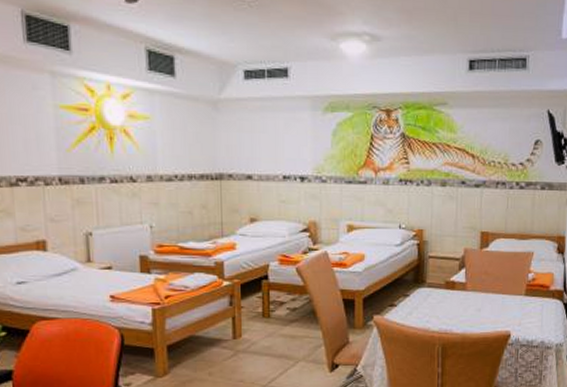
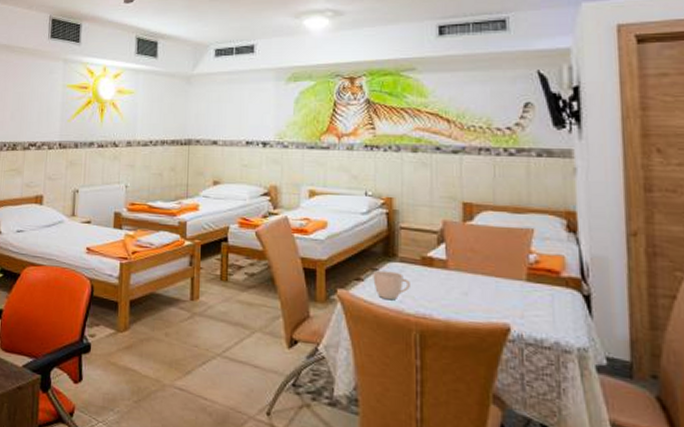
cup: none [405,296,435,321] -> present [373,270,410,301]

